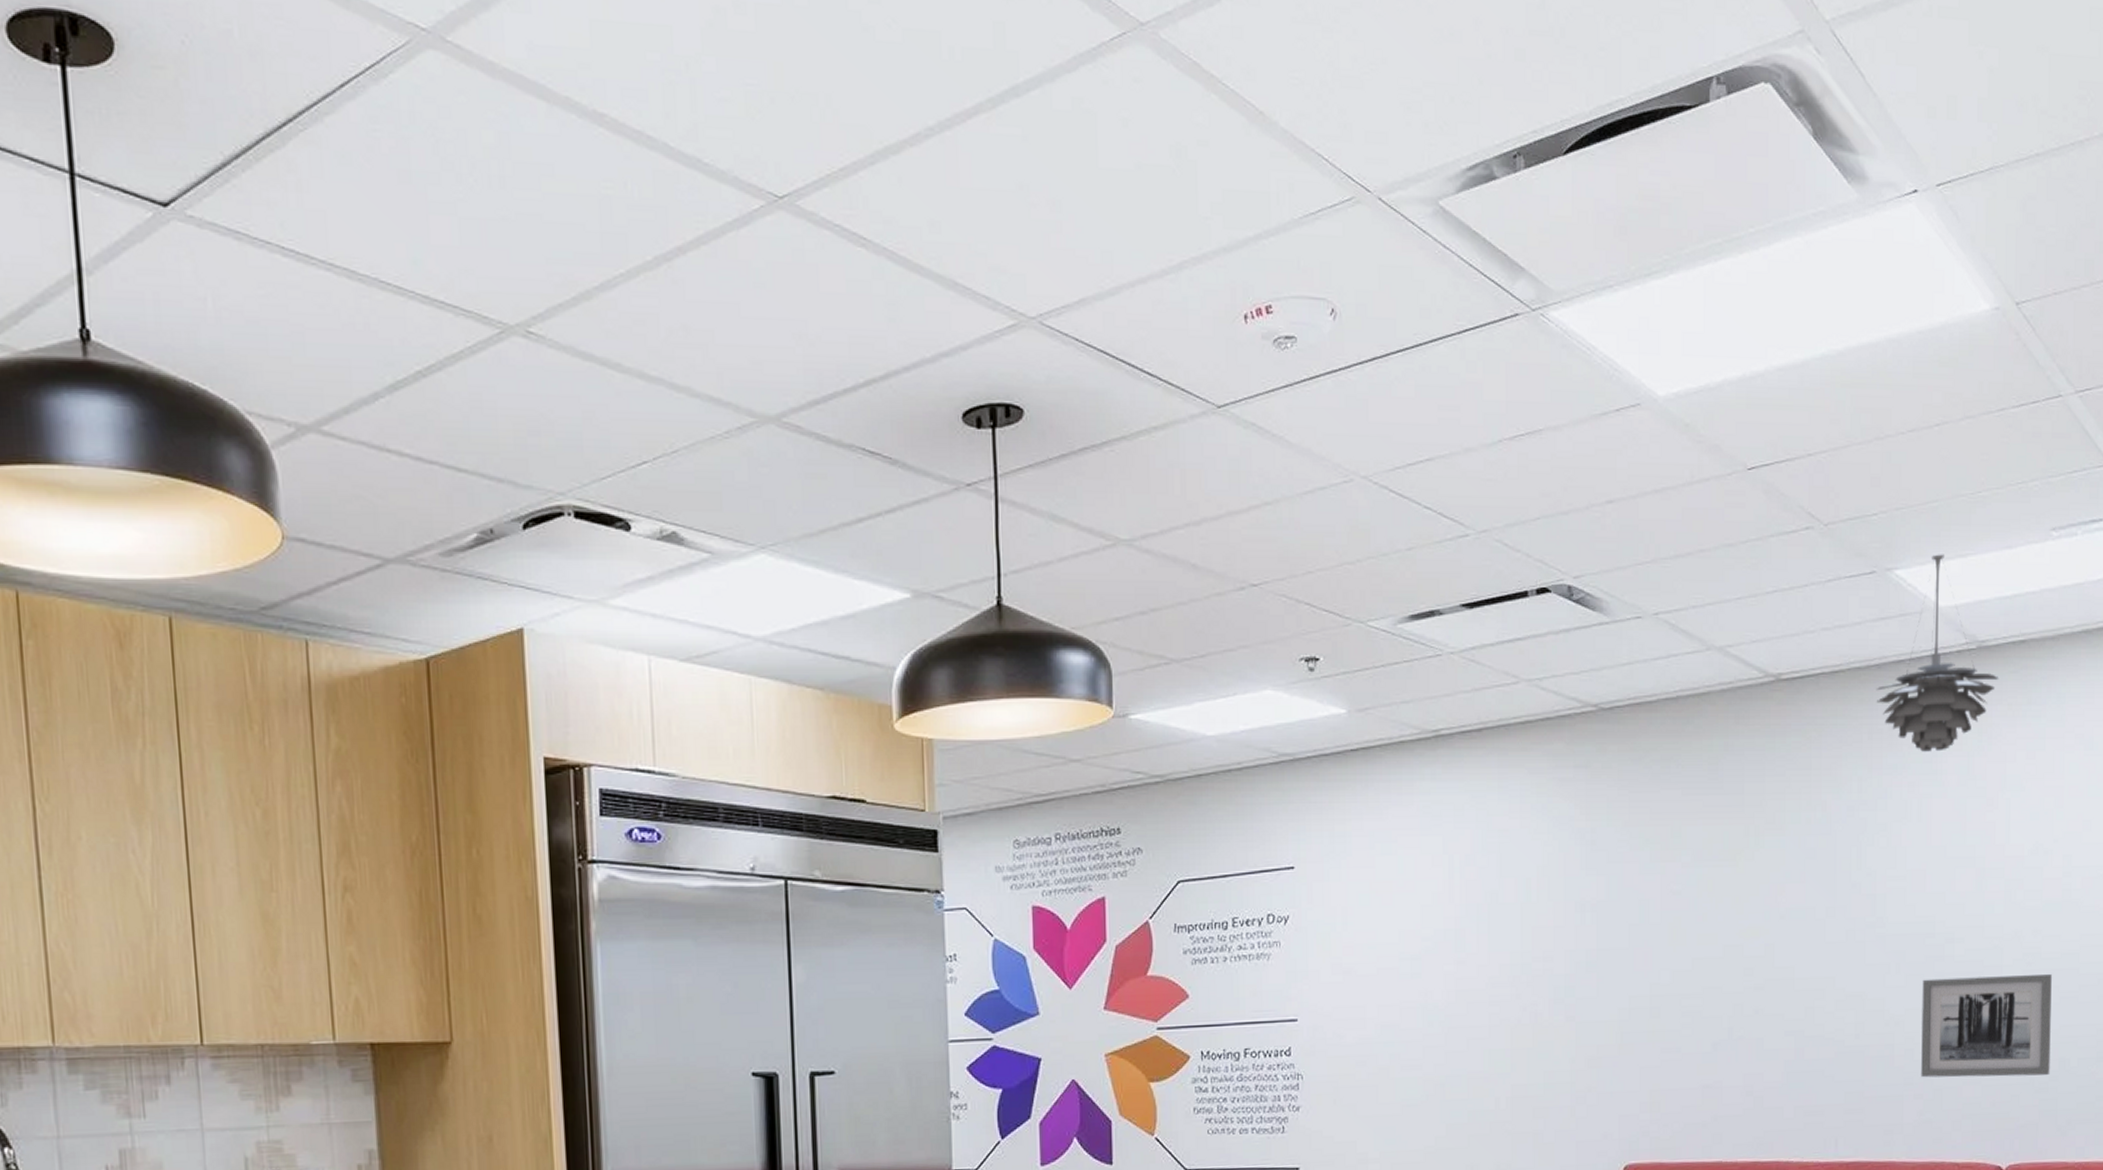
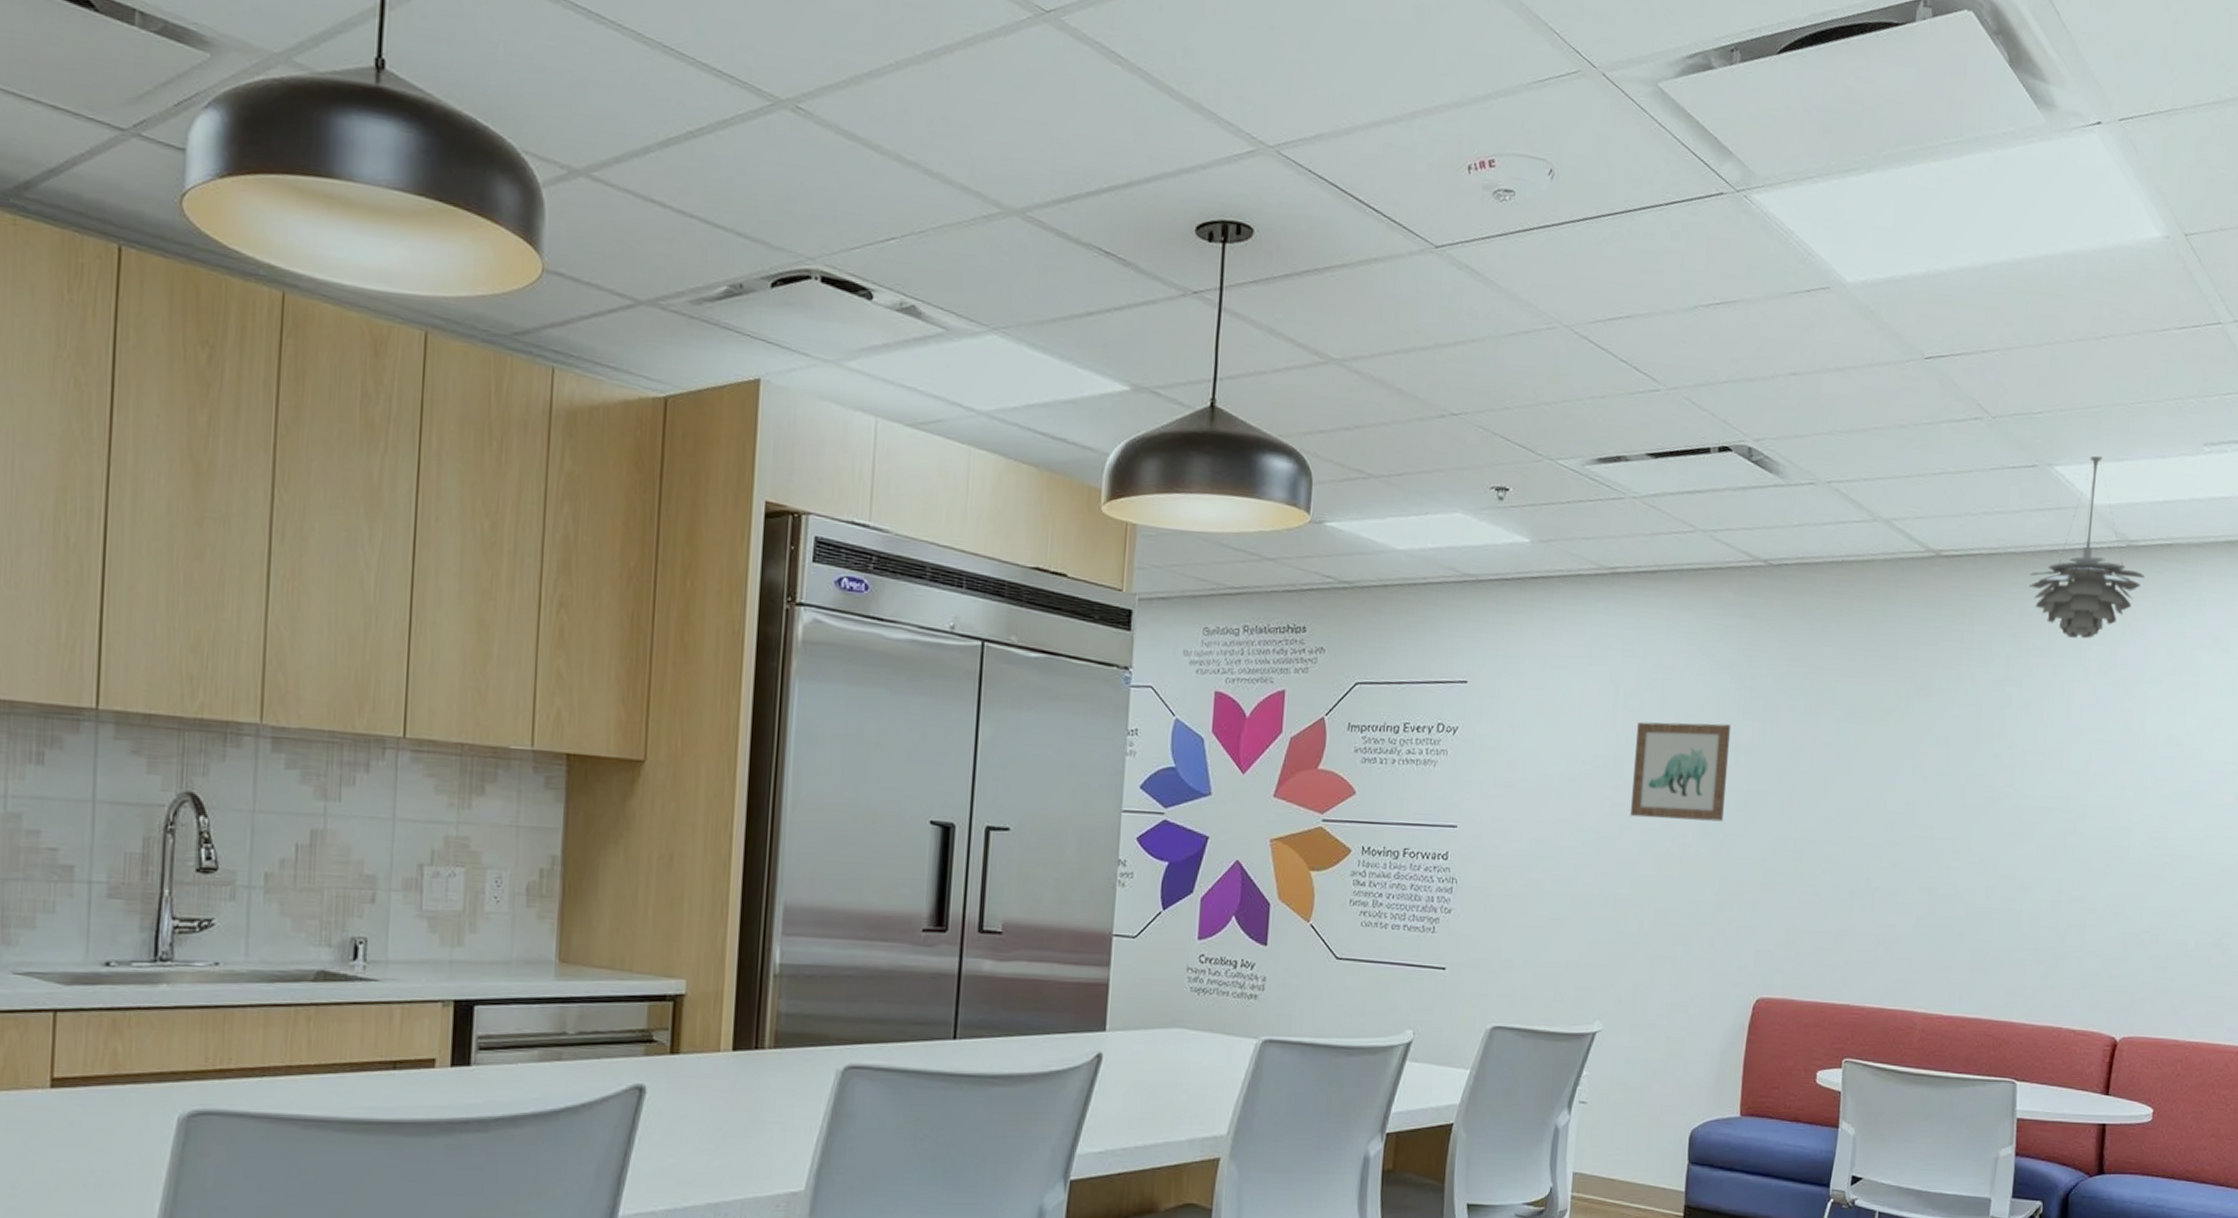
wall art: none [1476,883,1575,990] -> present [1629,722,1731,822]
wall art: present [1921,974,2052,1078] -> none [2045,851,2176,955]

